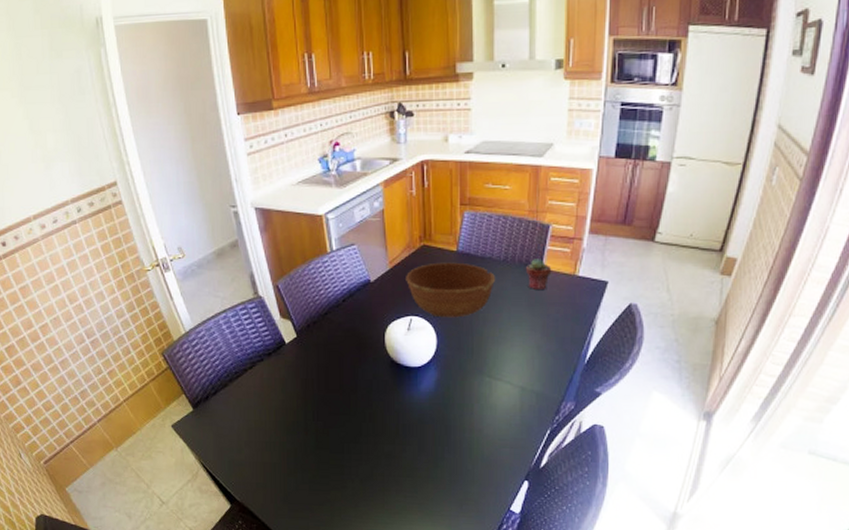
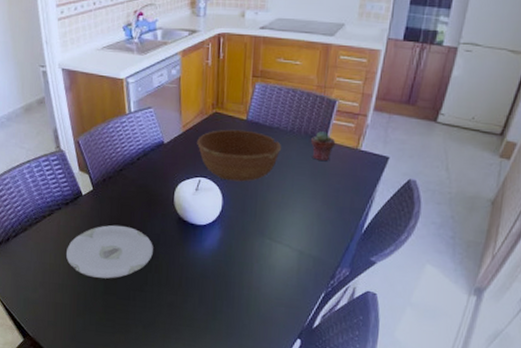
plate: none [272,373,366,432] -> present [66,225,153,279]

